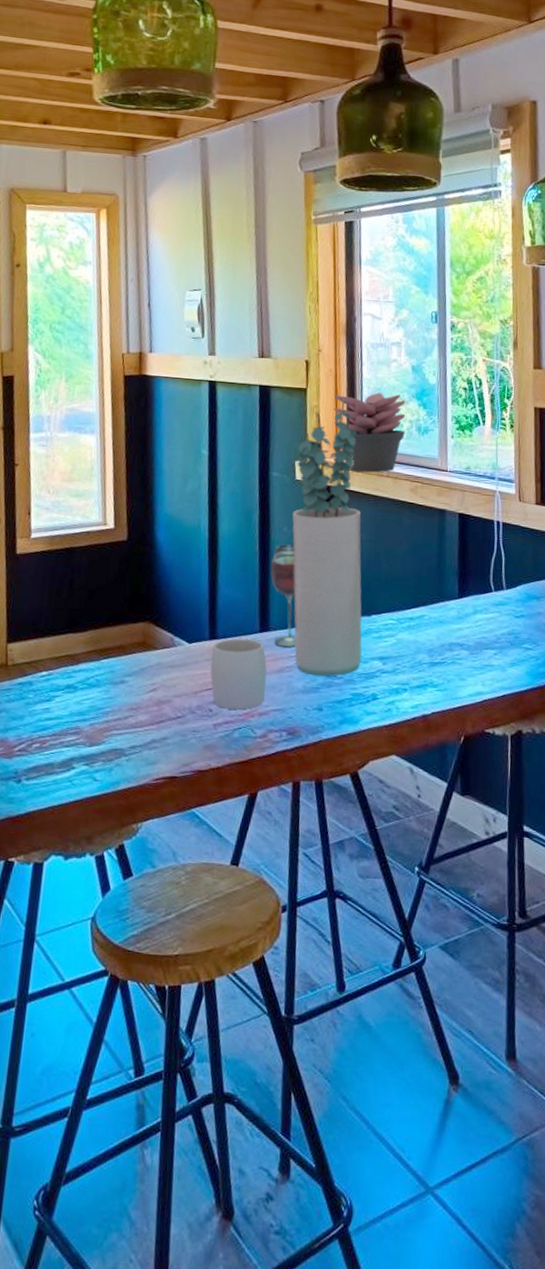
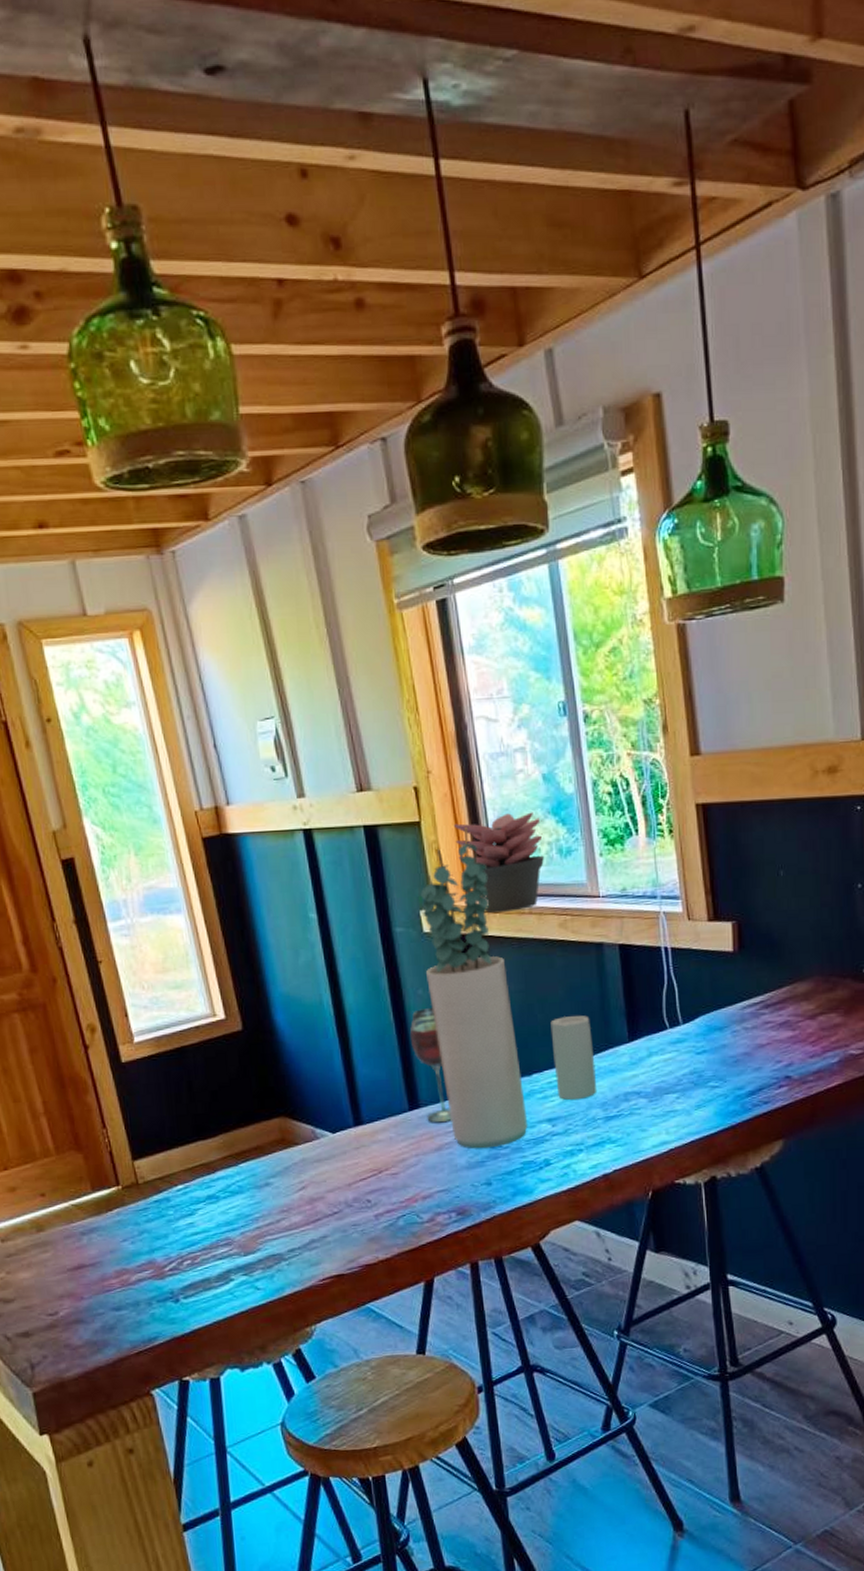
mug: present [210,638,267,710] -> none [359,1120,426,1198]
candle: none [391,568,427,643] -> present [550,1015,597,1100]

